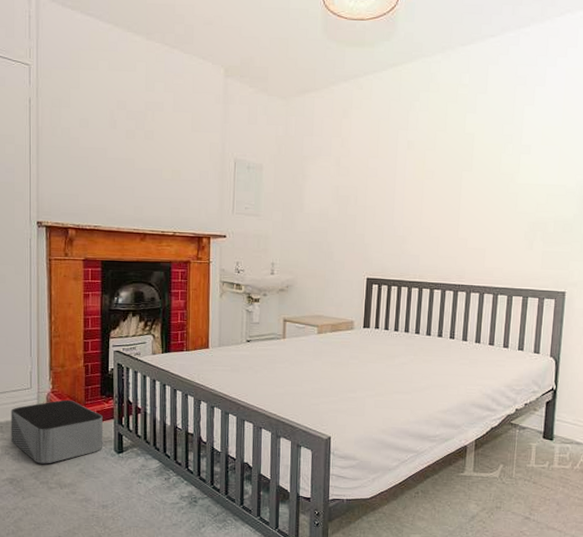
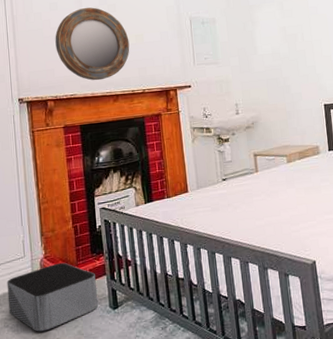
home mirror: none [82,130,165,215] -> present [55,7,130,81]

